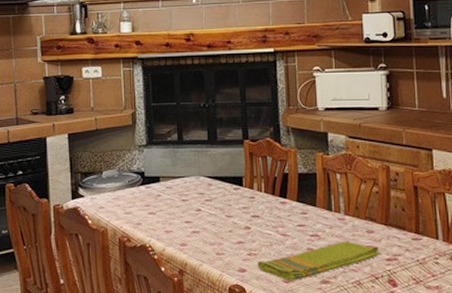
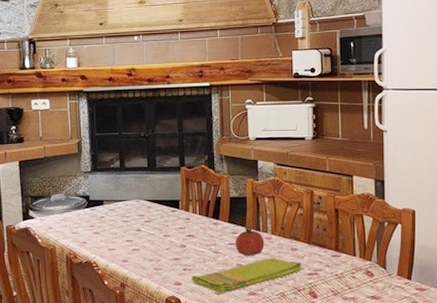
fruit: none [304,205,337,239] -> present [235,226,264,256]

